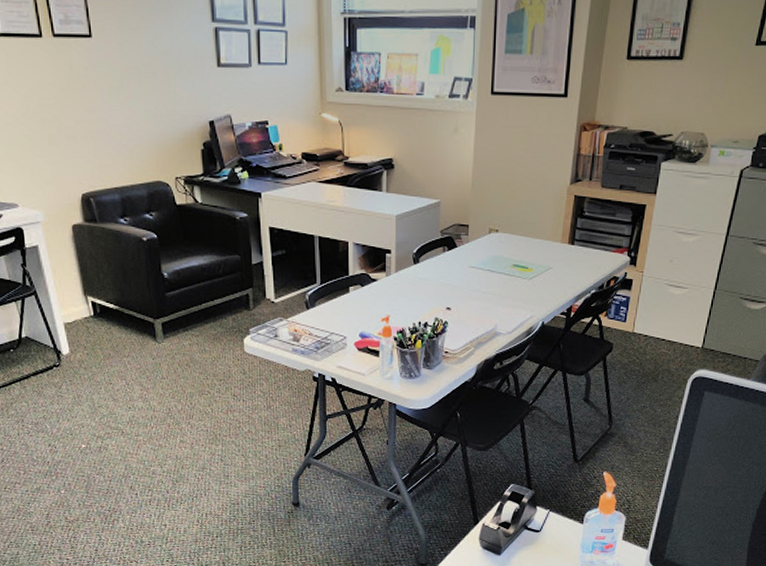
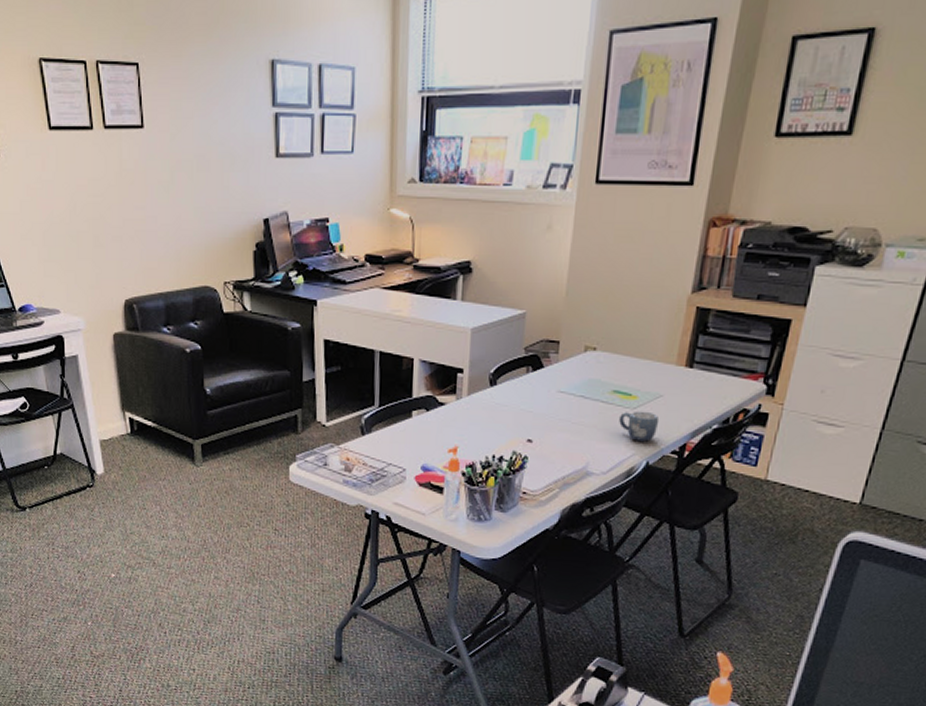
mug: none [519,281,551,306] -> present [619,411,660,442]

